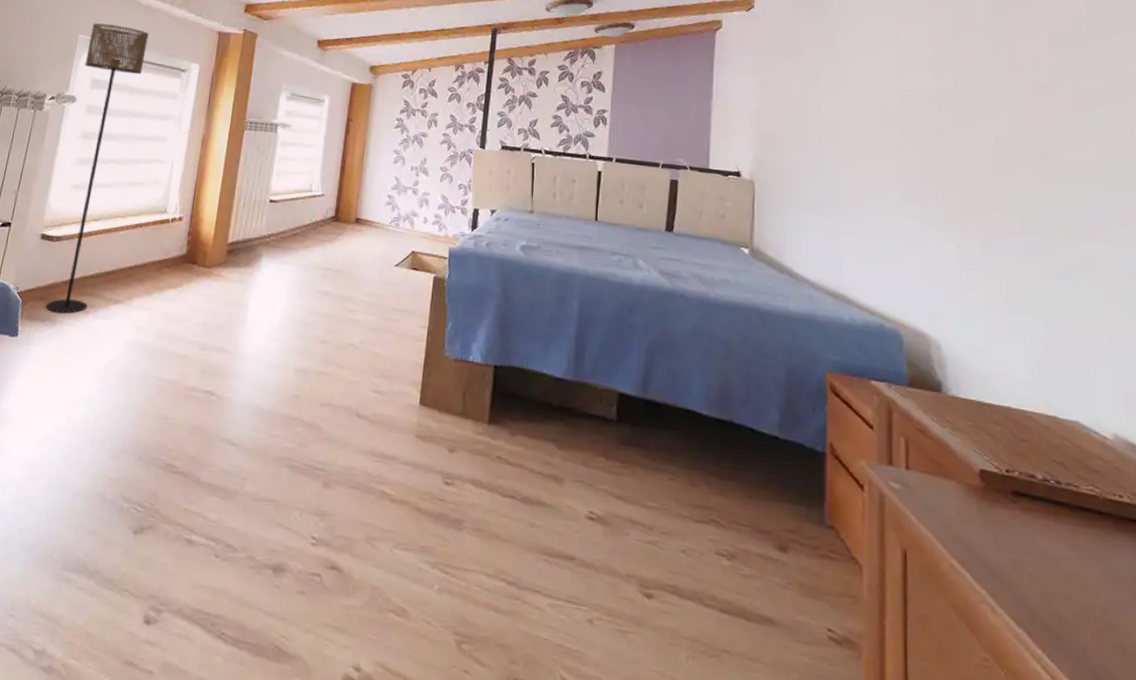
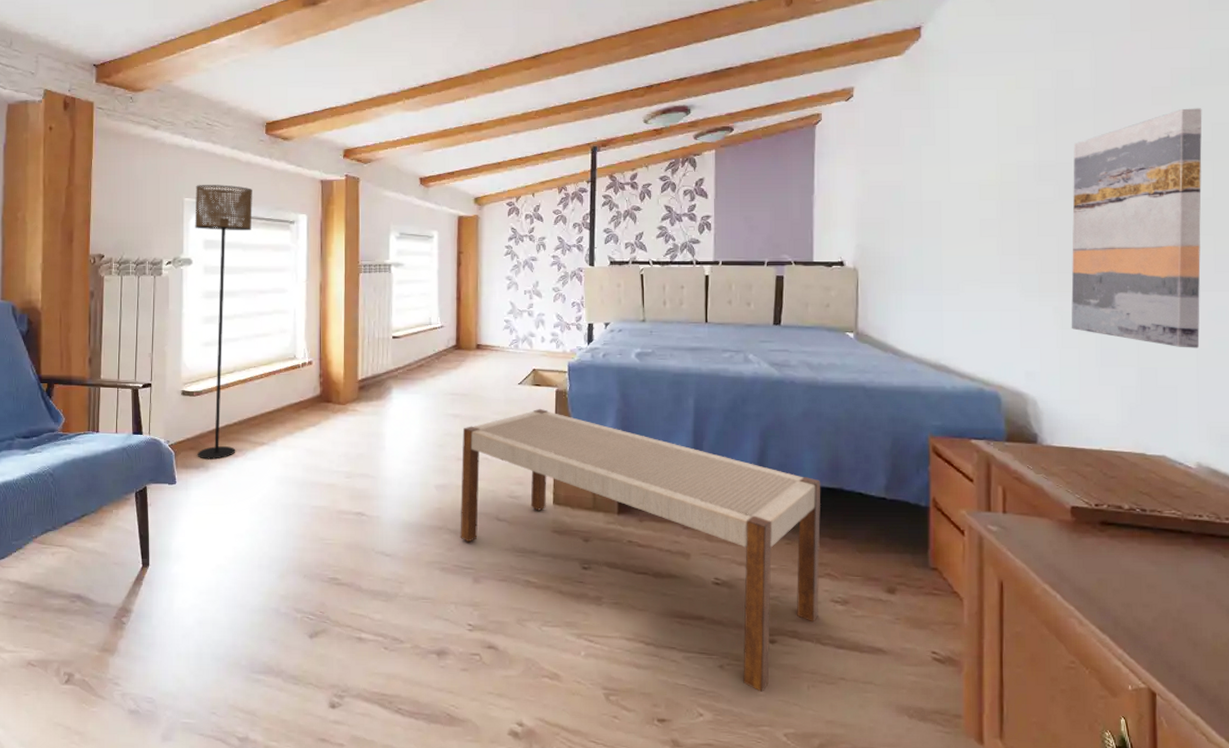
bench: none [314,294,710,658] -> present [460,408,821,692]
wall art: none [972,54,1110,305] -> present [1071,108,1202,348]

